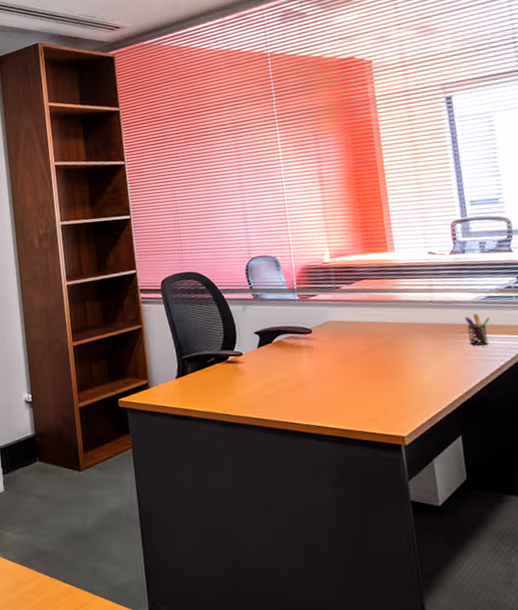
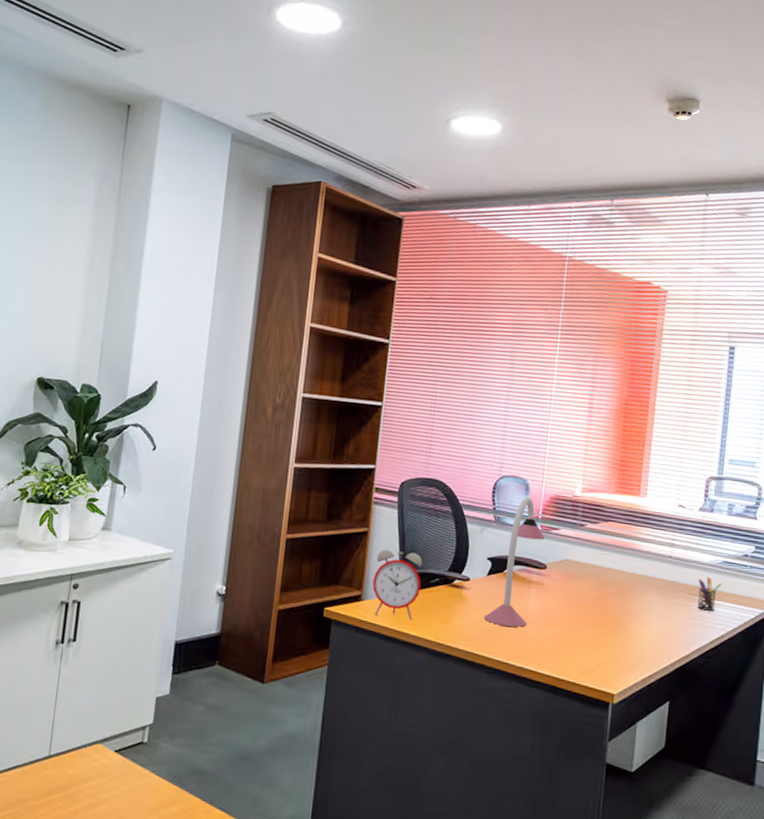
alarm clock: none [154,339,200,399] -> present [372,549,423,620]
desk lamp: none [263,271,304,390] -> present [484,496,545,627]

